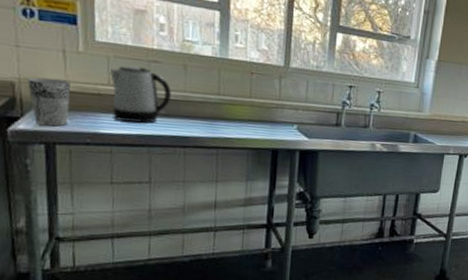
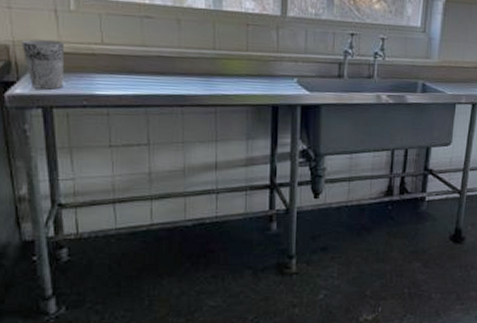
kettle: present [110,65,171,124] -> none [103,22,165,84]

